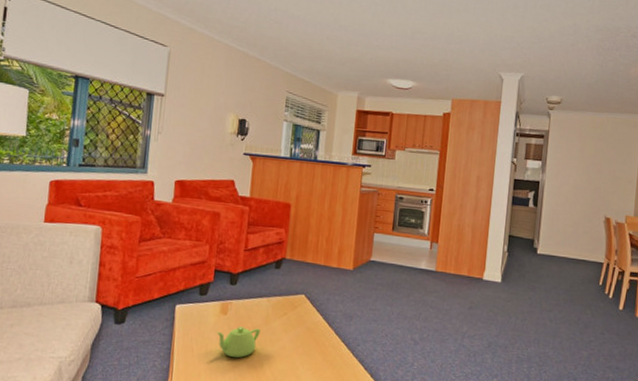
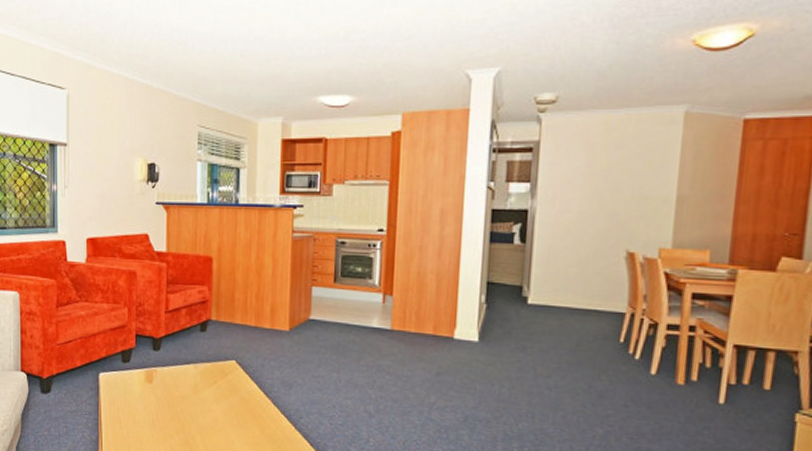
teapot: present [216,327,260,358] -> none [143,396,189,430]

